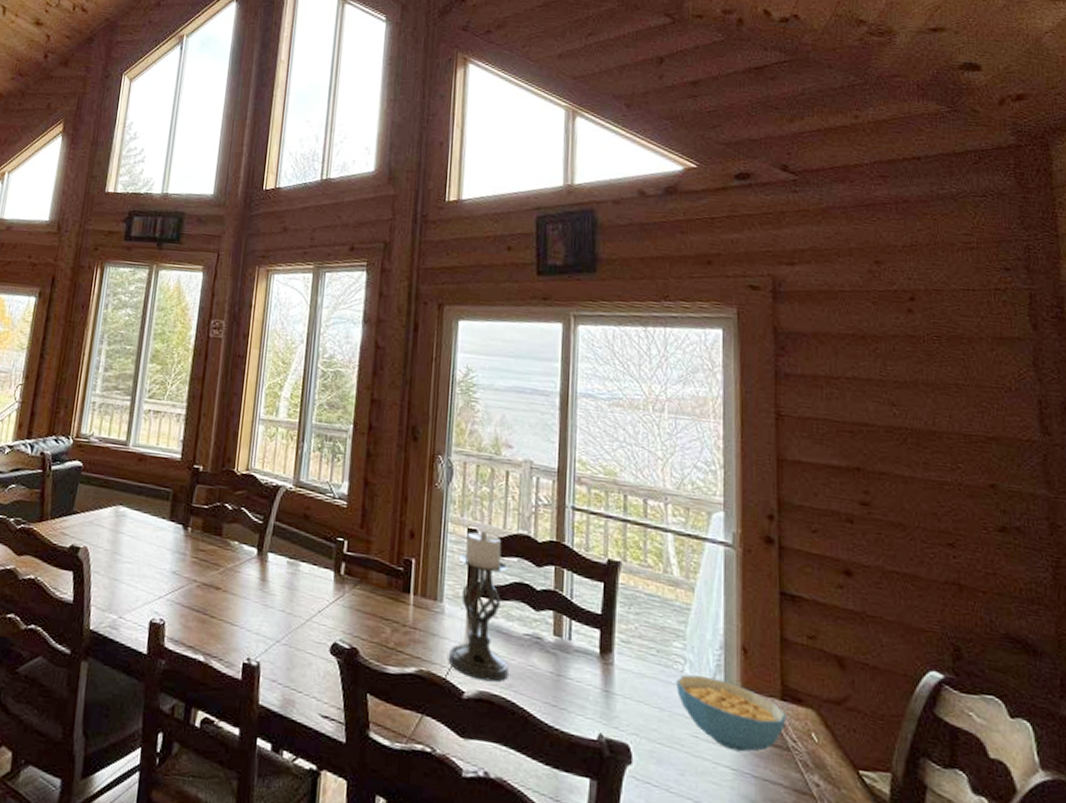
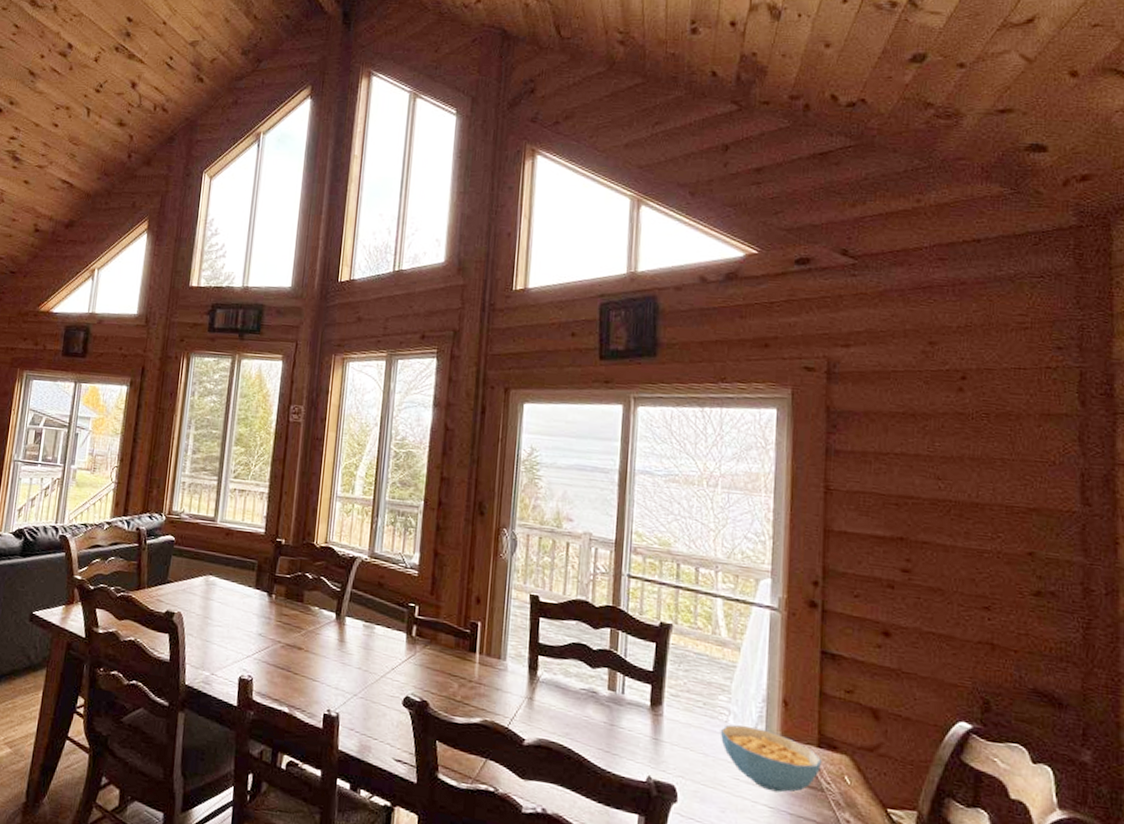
candle holder: present [448,530,509,682] -> none [510,596,568,731]

